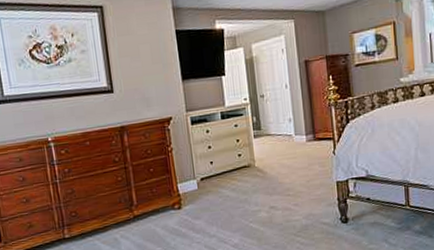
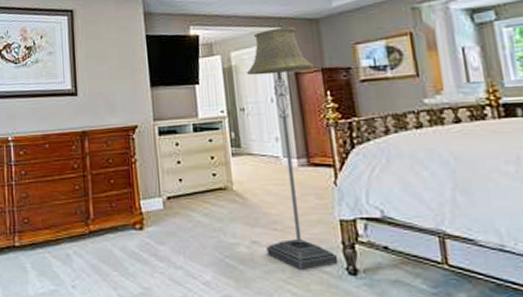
floor lamp: none [266,19,335,224] -> present [247,27,339,270]

